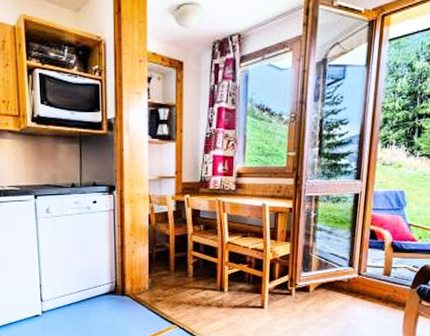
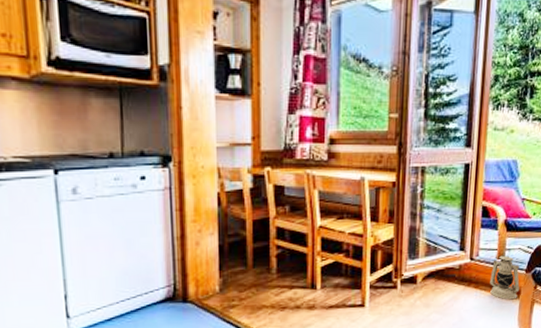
lantern: none [376,267,406,311] -> present [490,248,520,300]

